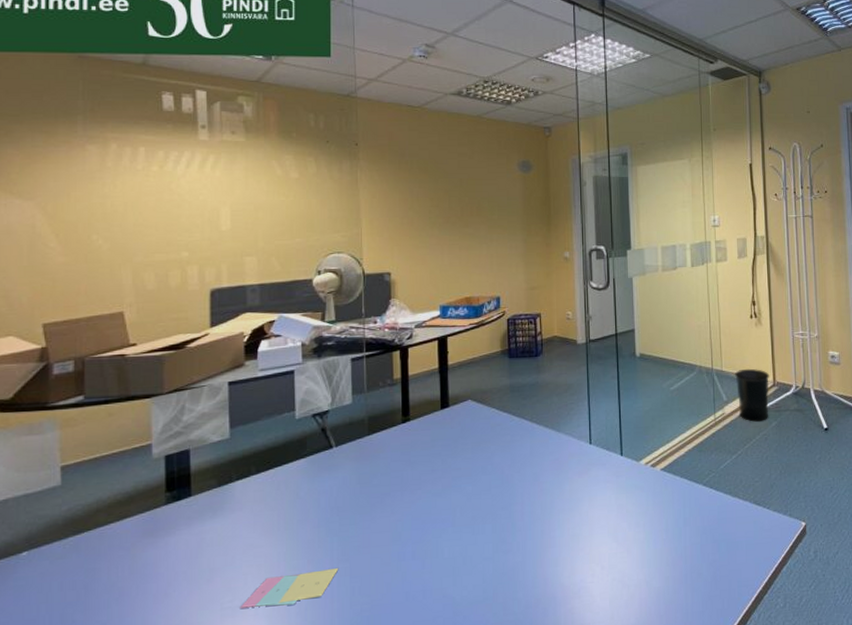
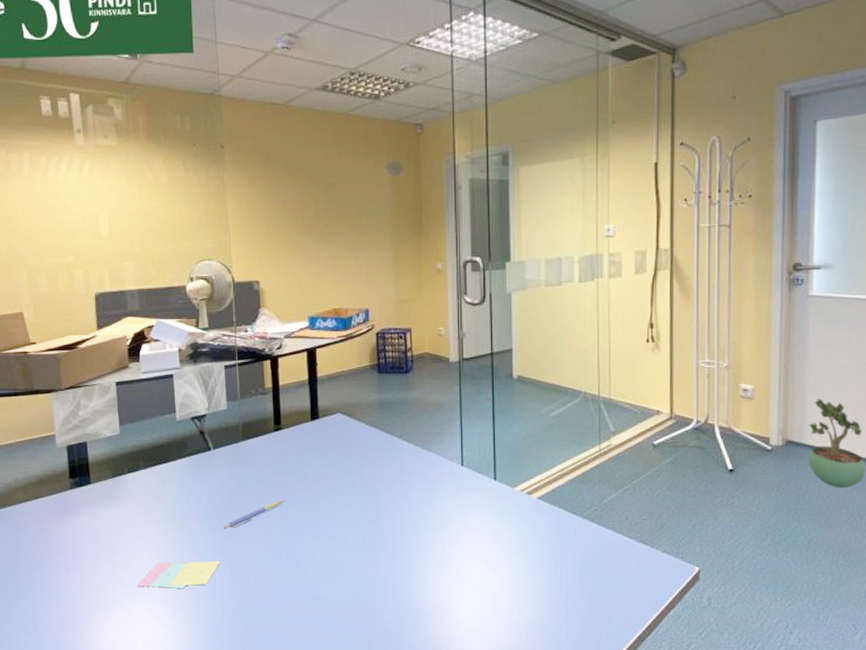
pen: none [343,493,414,532] -> present [223,499,287,529]
waste bin: present [734,368,770,422] -> none [624,398,667,456]

